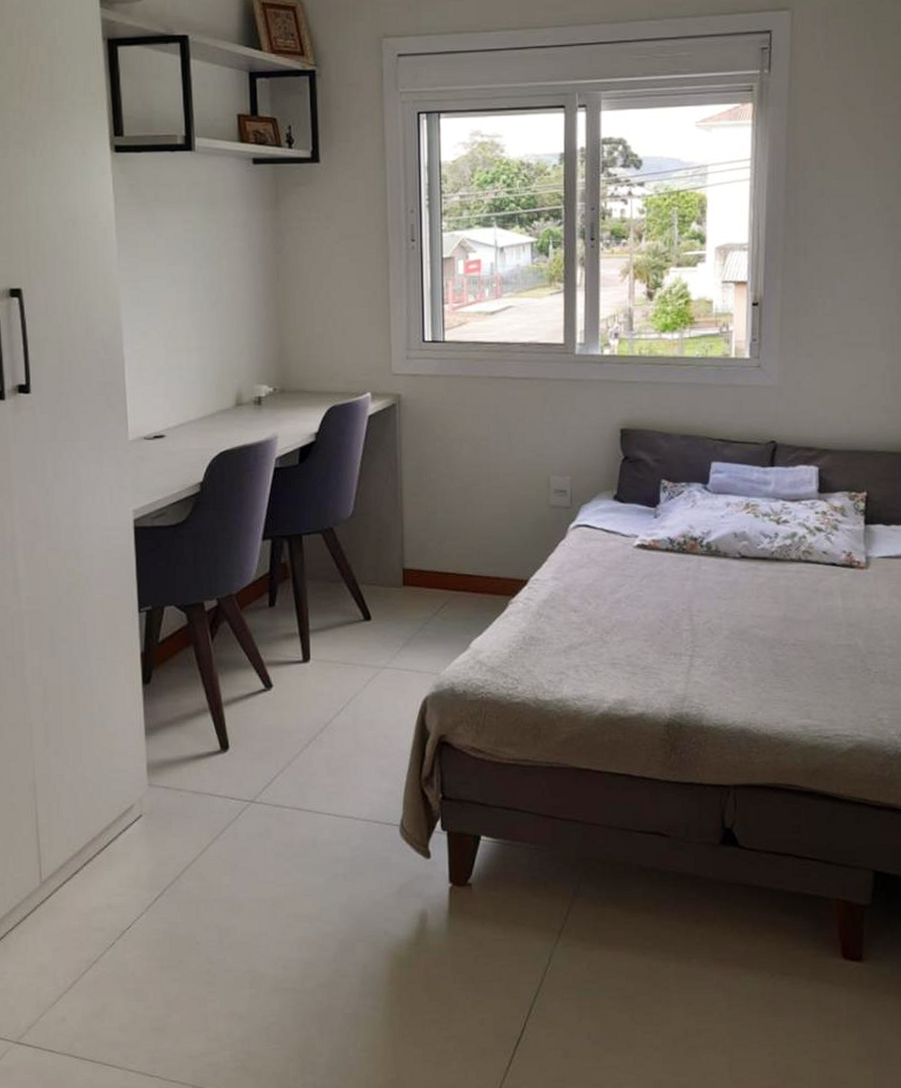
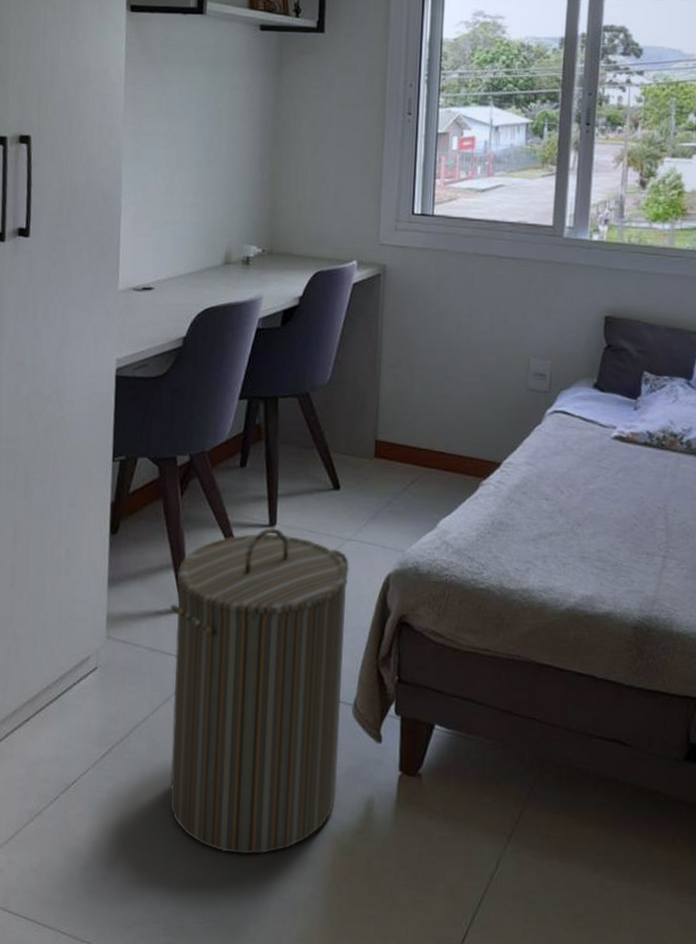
laundry hamper: none [209,663,390,978] -> present [169,528,350,855]

